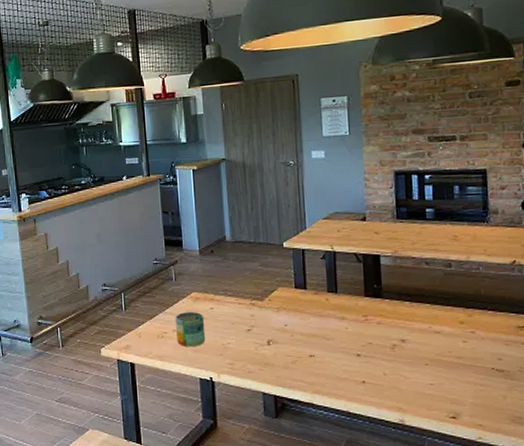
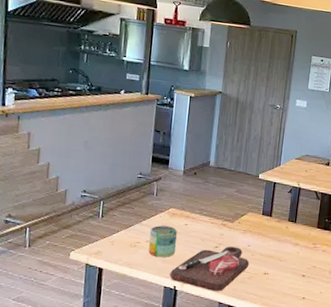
cutting board: none [203,328,290,380] -> present [170,246,250,291]

